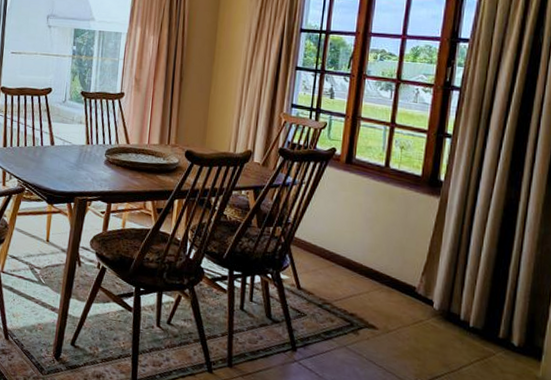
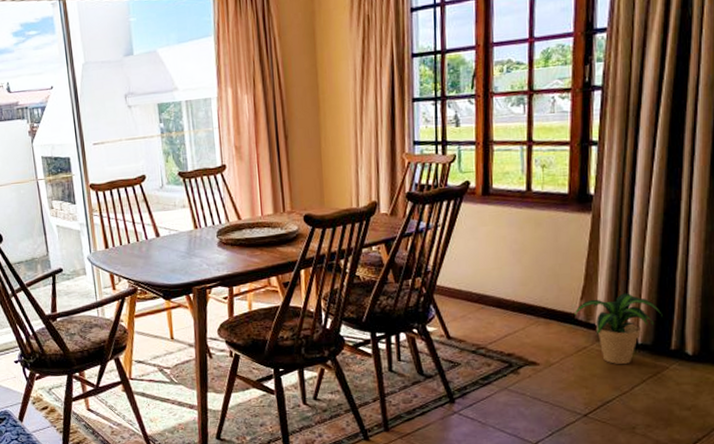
potted plant: none [415,276,494,344] -> present [575,293,663,364]

